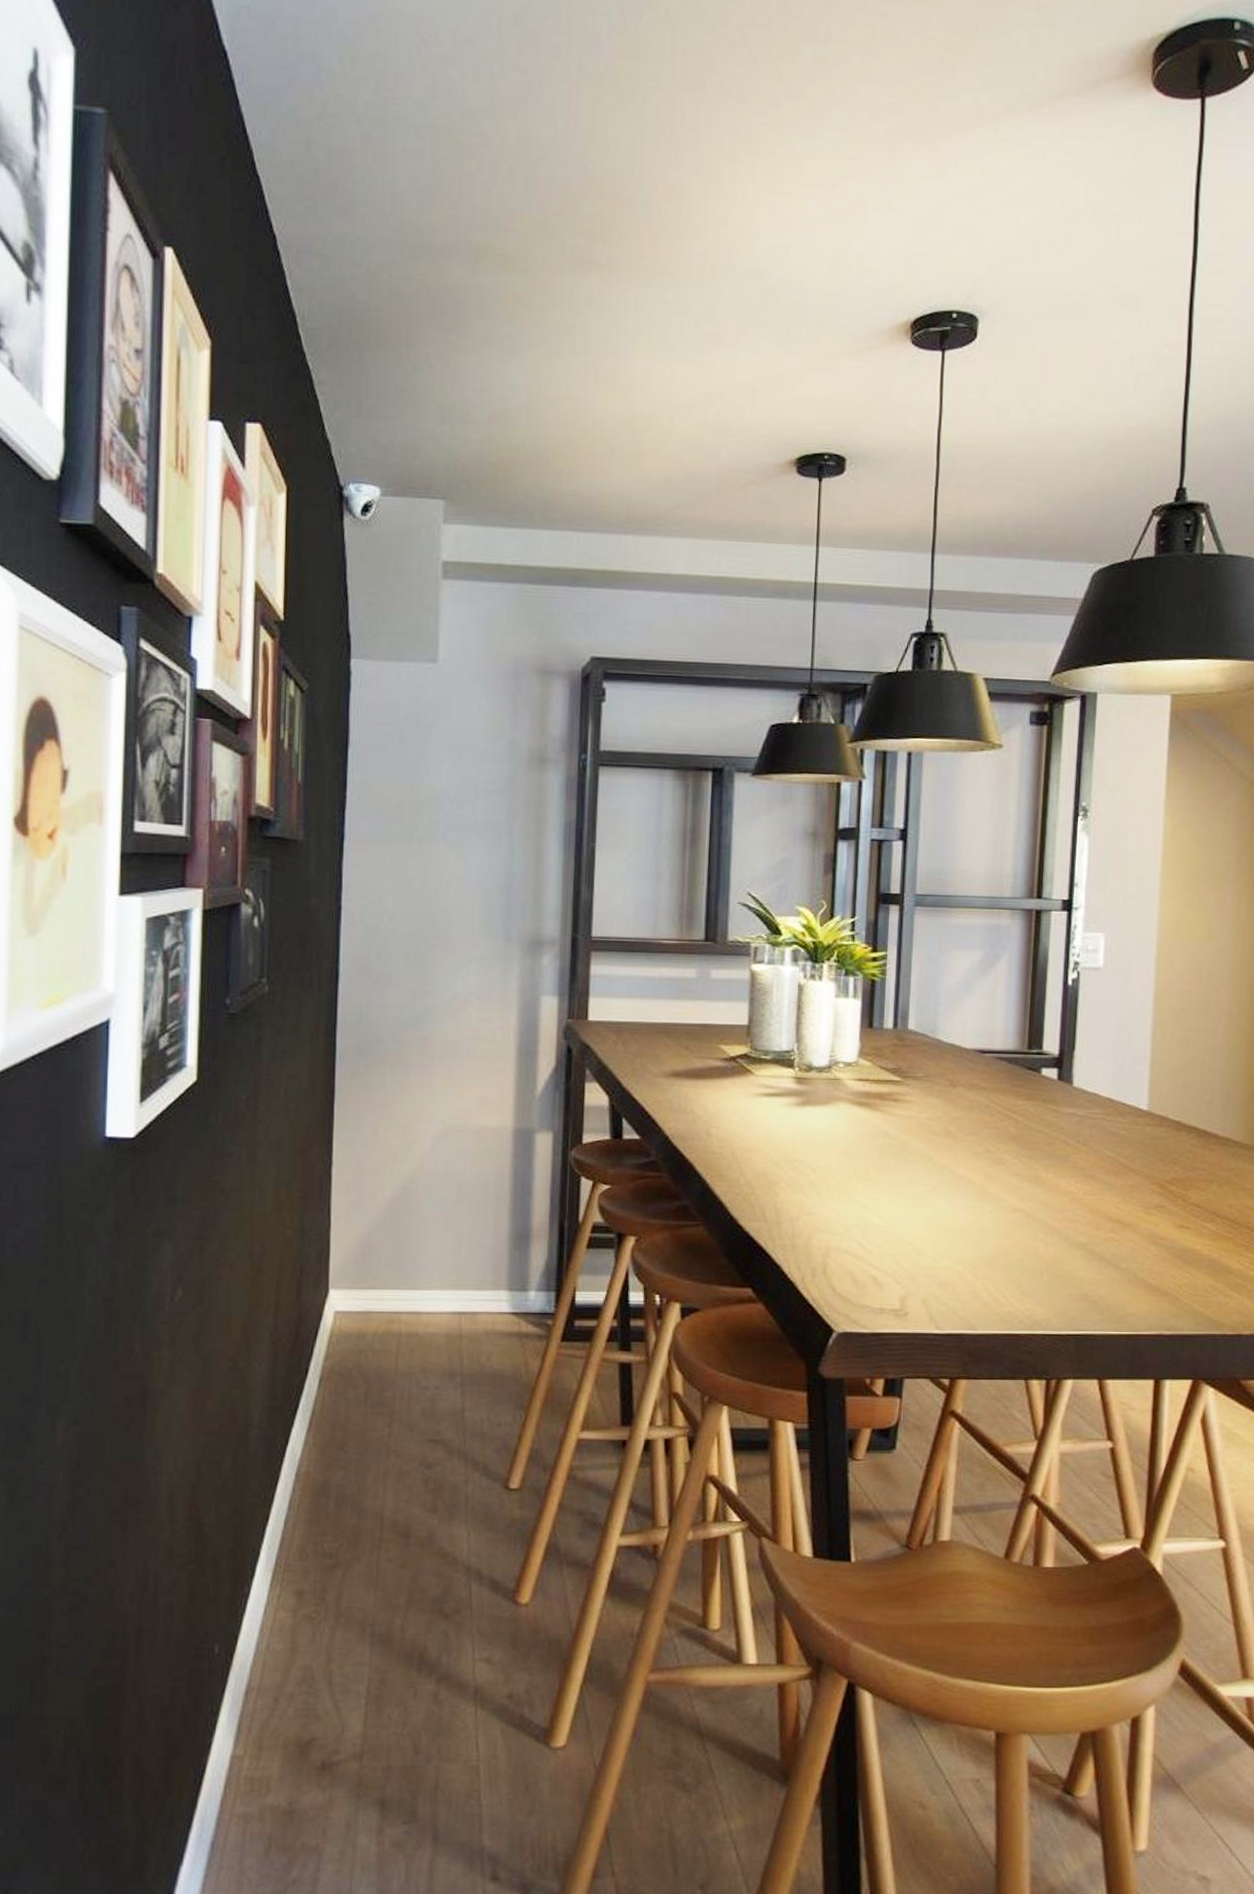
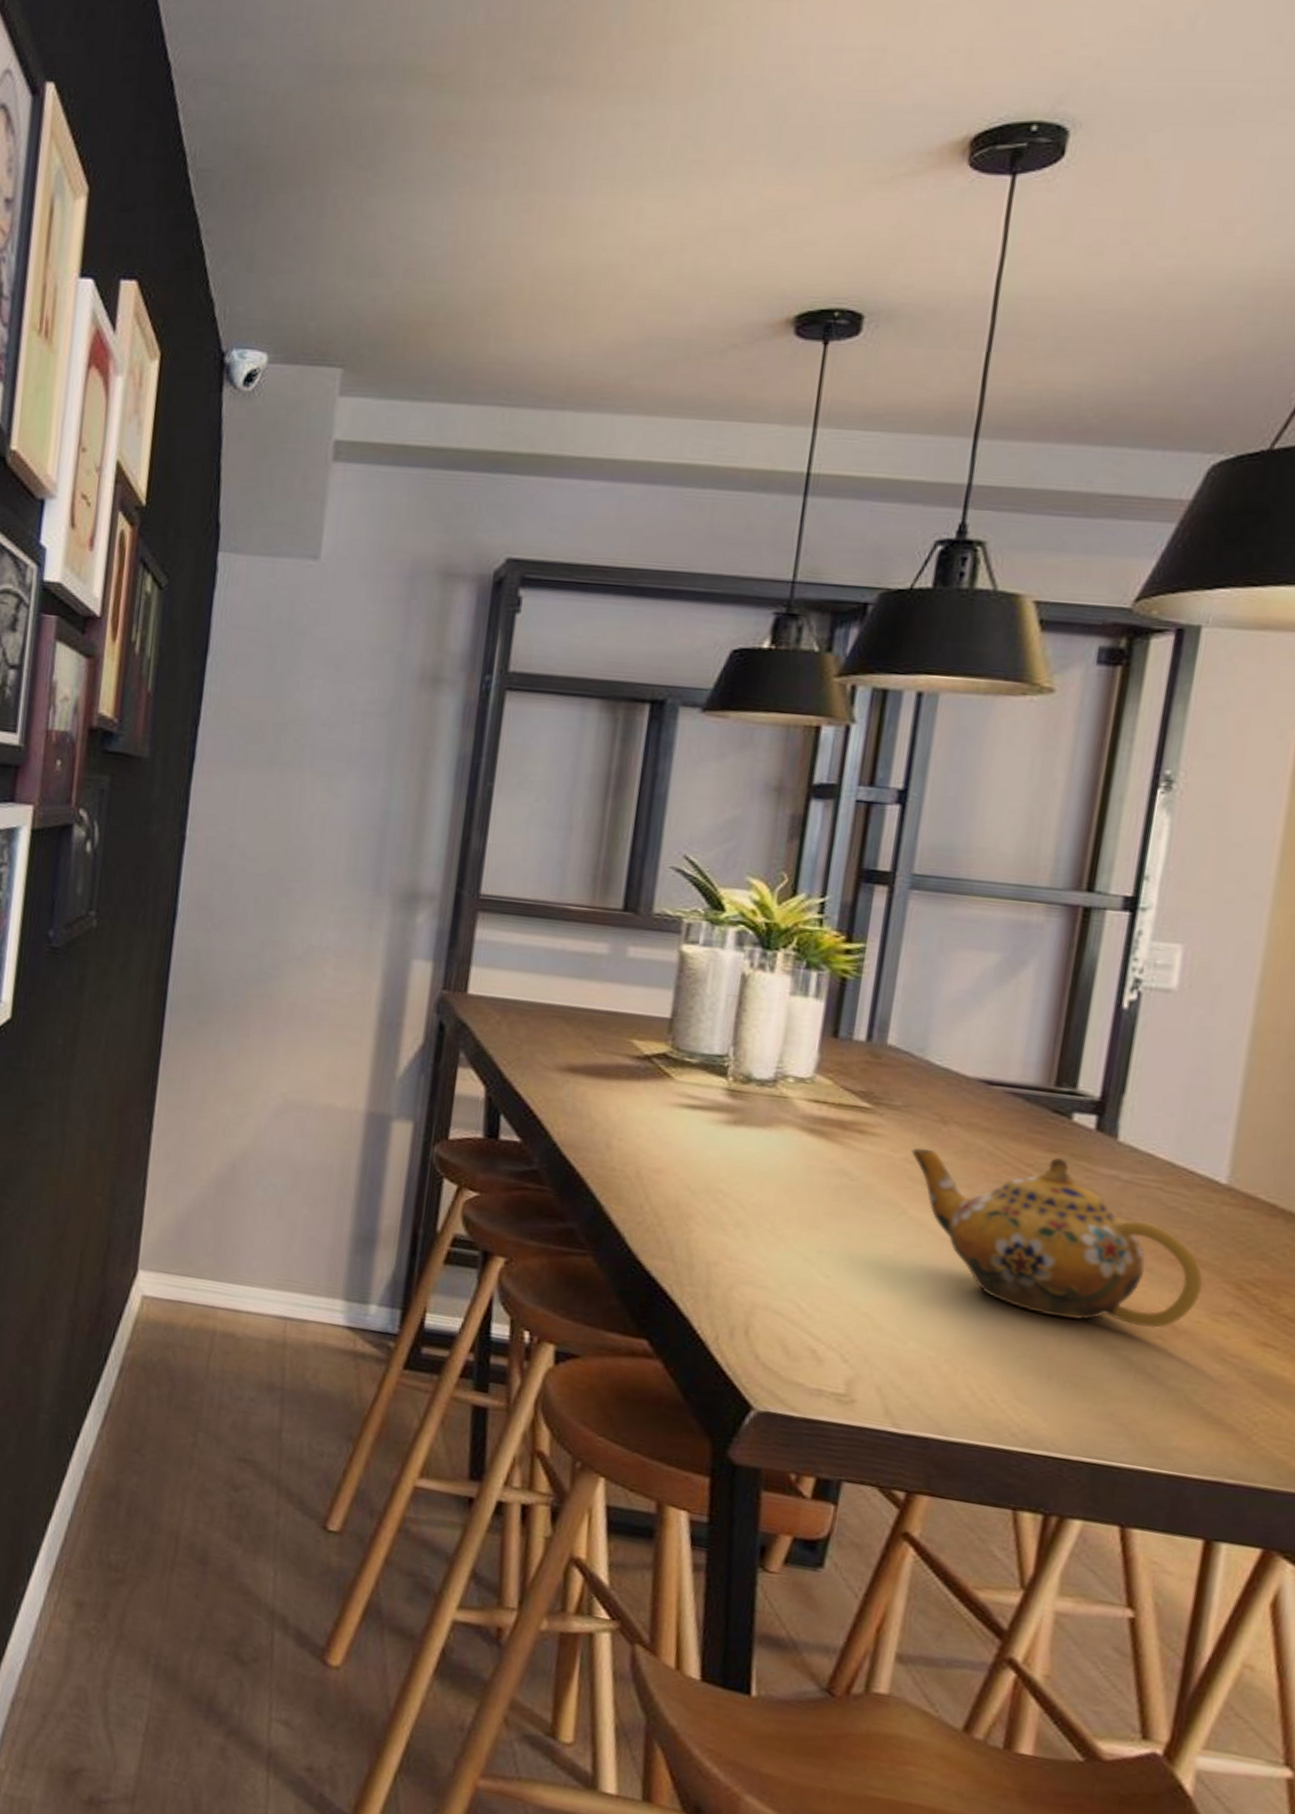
teapot: none [932,1104,1138,1227] -> present [911,1148,1204,1329]

